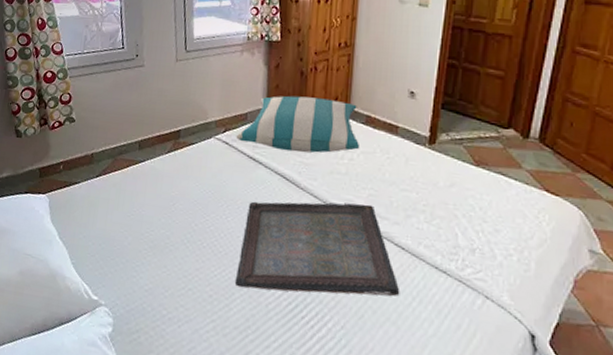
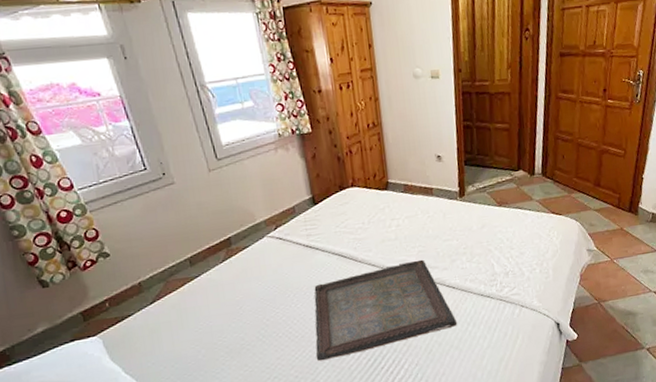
pillow: present [236,95,359,153] -> none [288,177,403,234]

